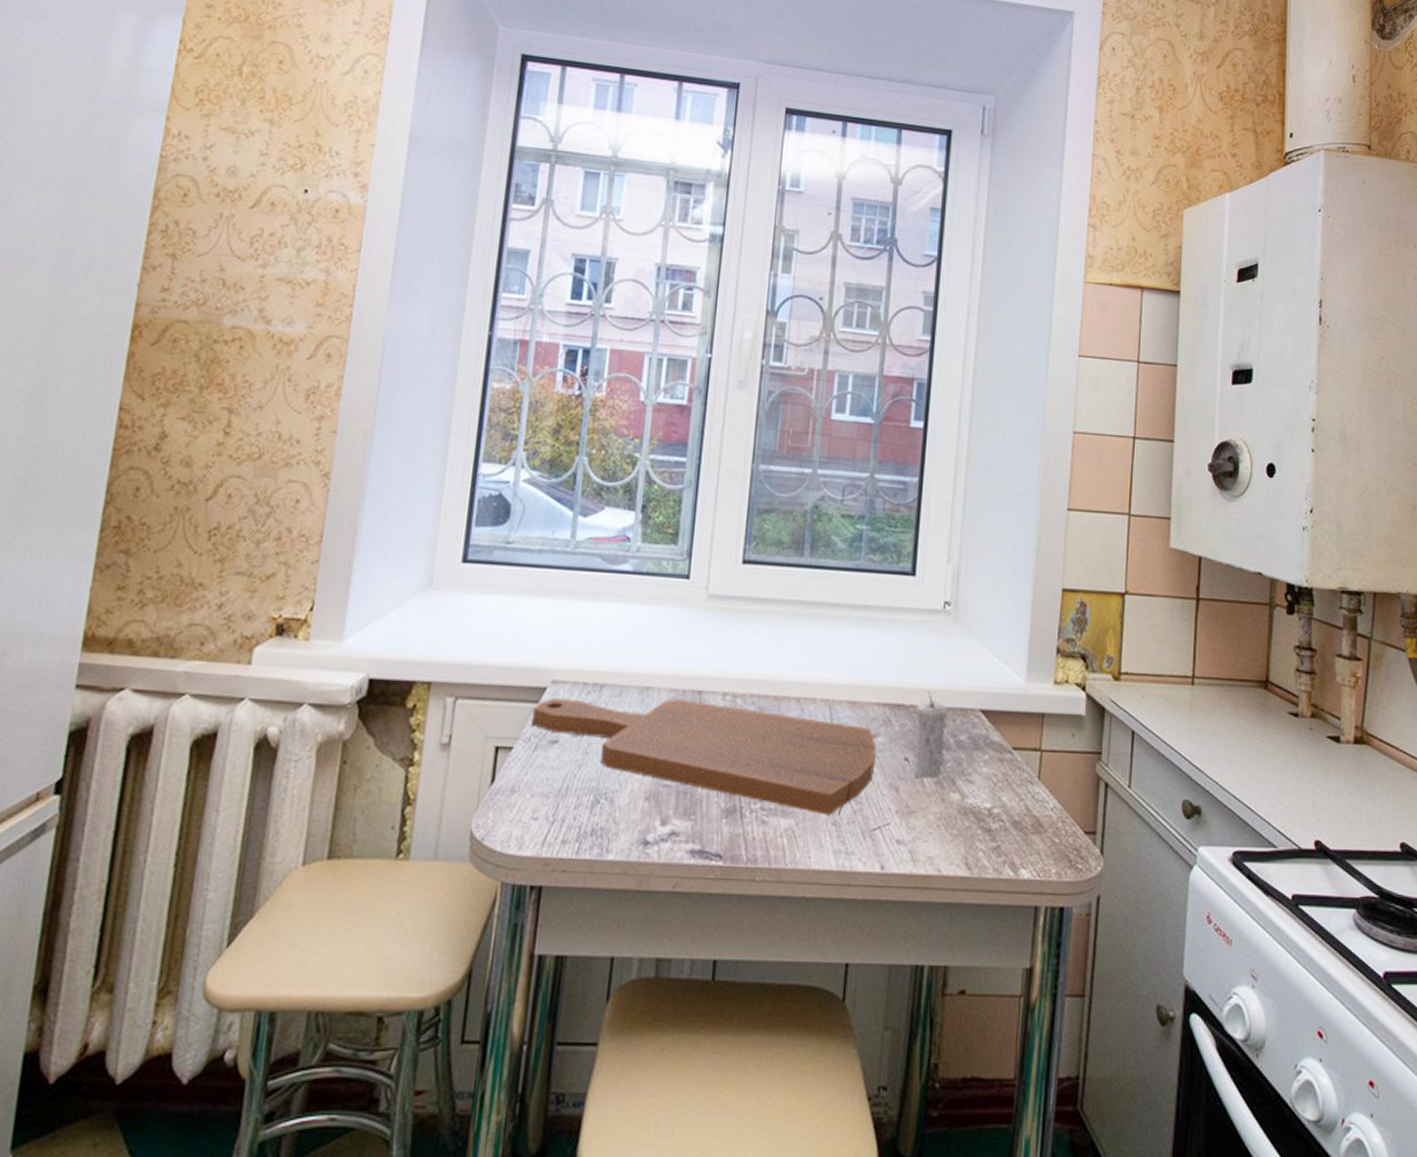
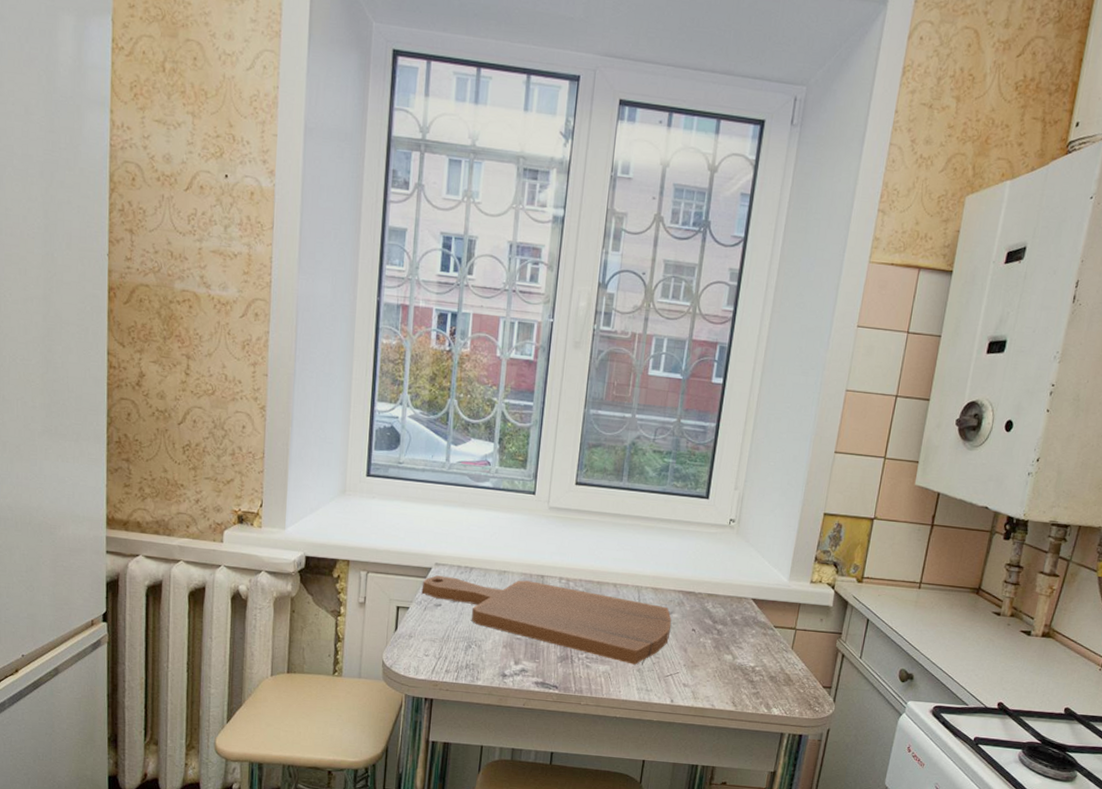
candle: present [913,691,948,780] -> none [698,583,727,645]

